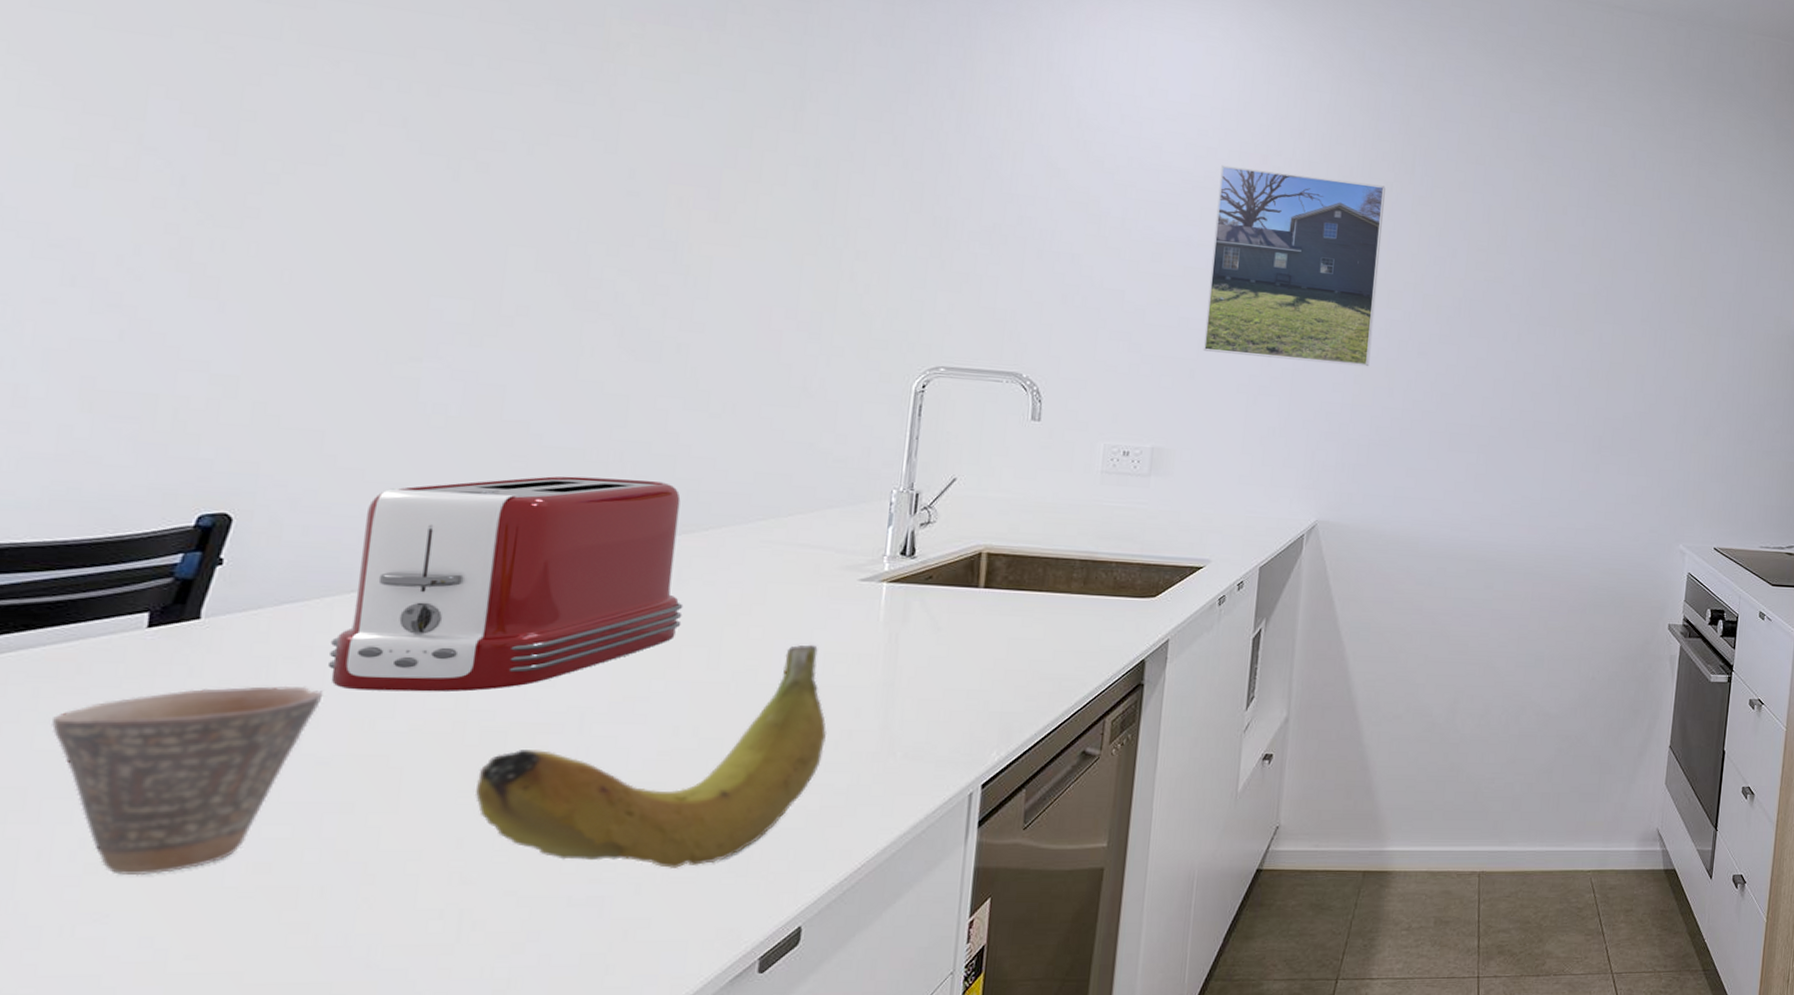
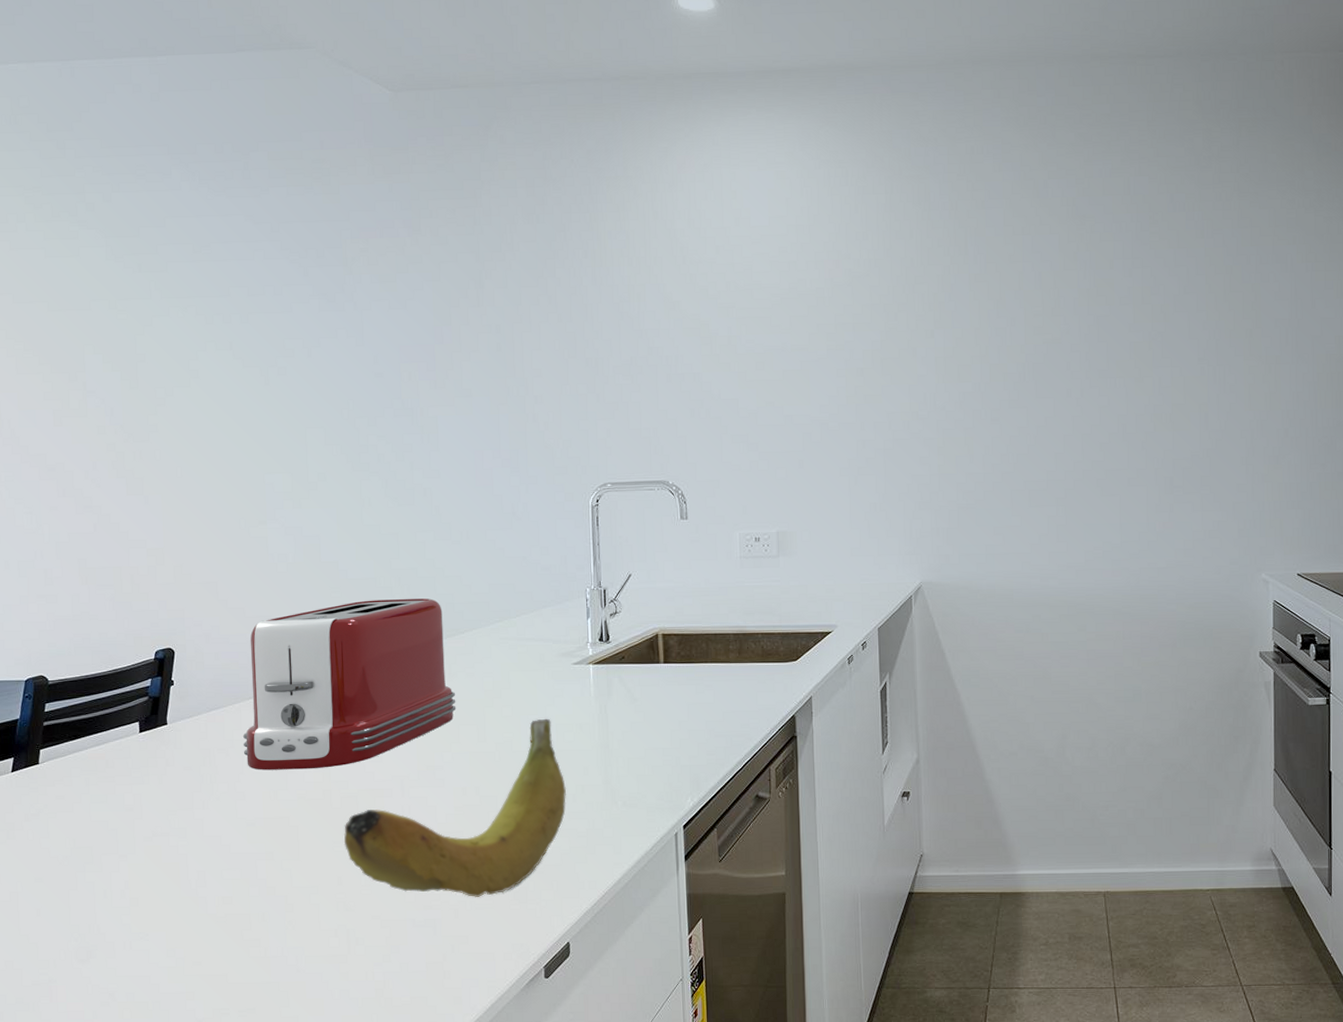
cup: present [52,685,324,876] -> none [99,769,244,907]
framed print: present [1203,165,1385,367] -> none [802,270,949,442]

